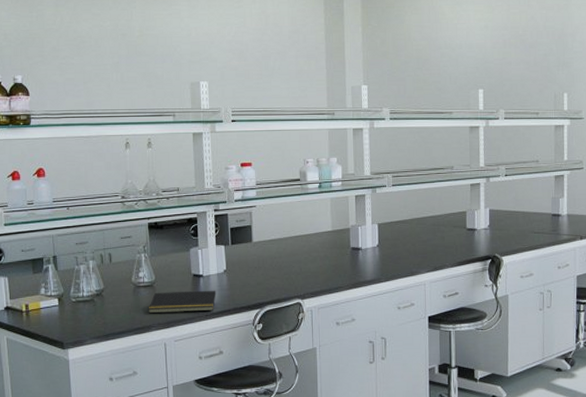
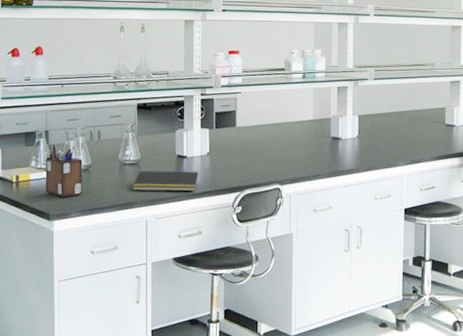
desk organizer: none [56,269,96,324] -> present [45,144,83,197]

